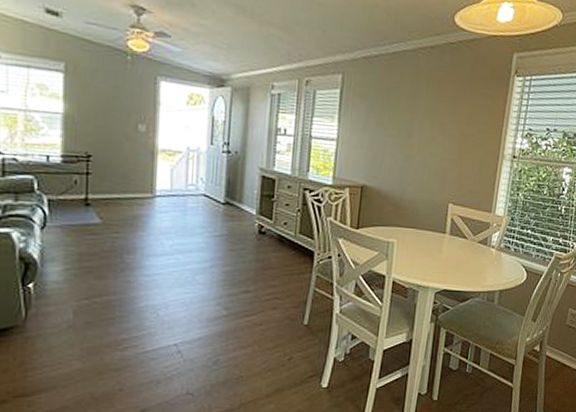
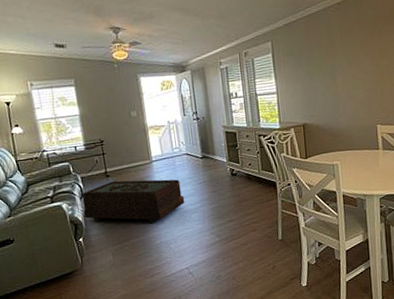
coffee table: none [41,212,191,279] -> present [81,179,185,224]

